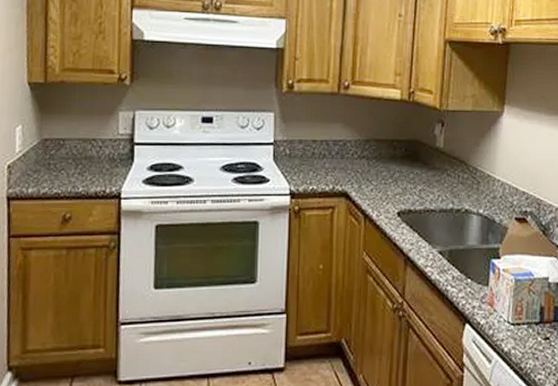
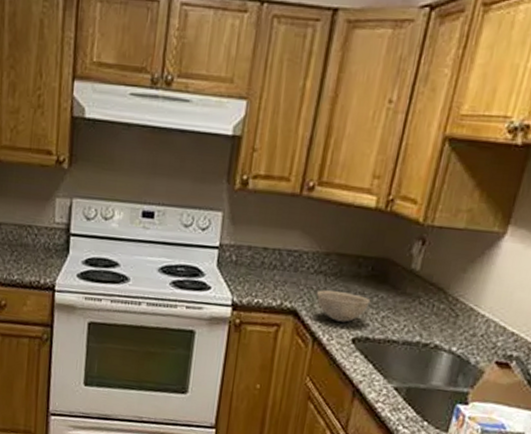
bowl: none [363,172,408,199] -> present [317,290,371,322]

